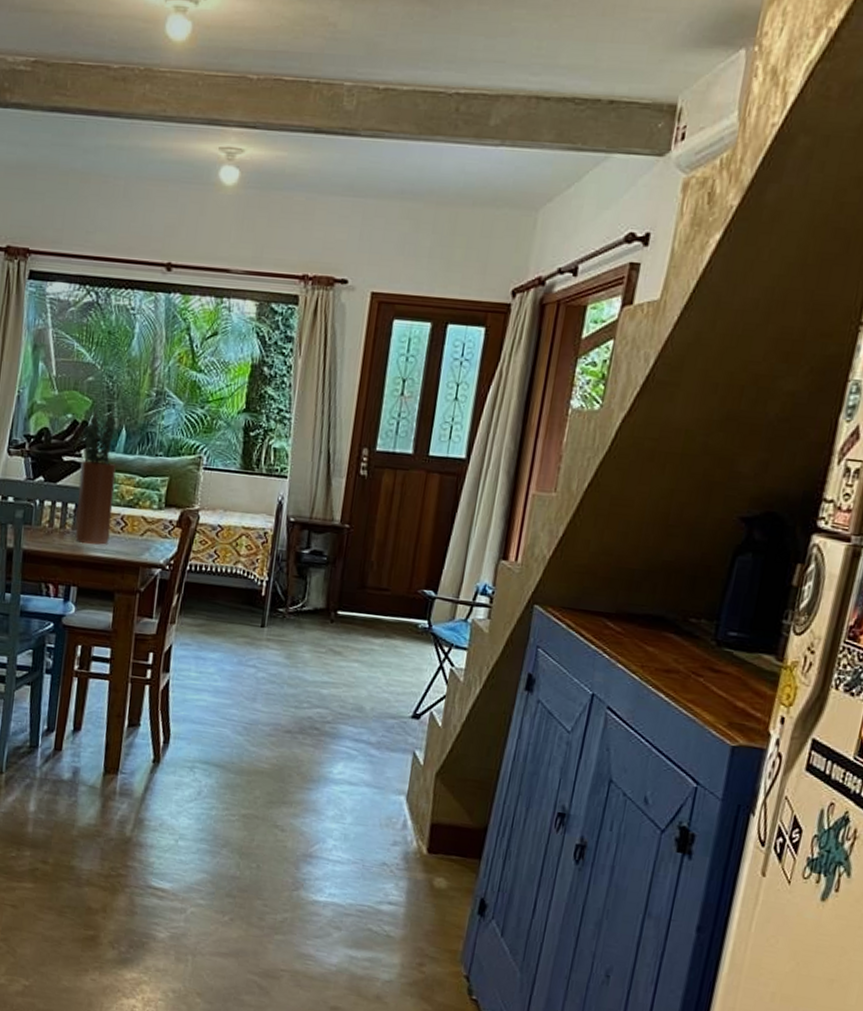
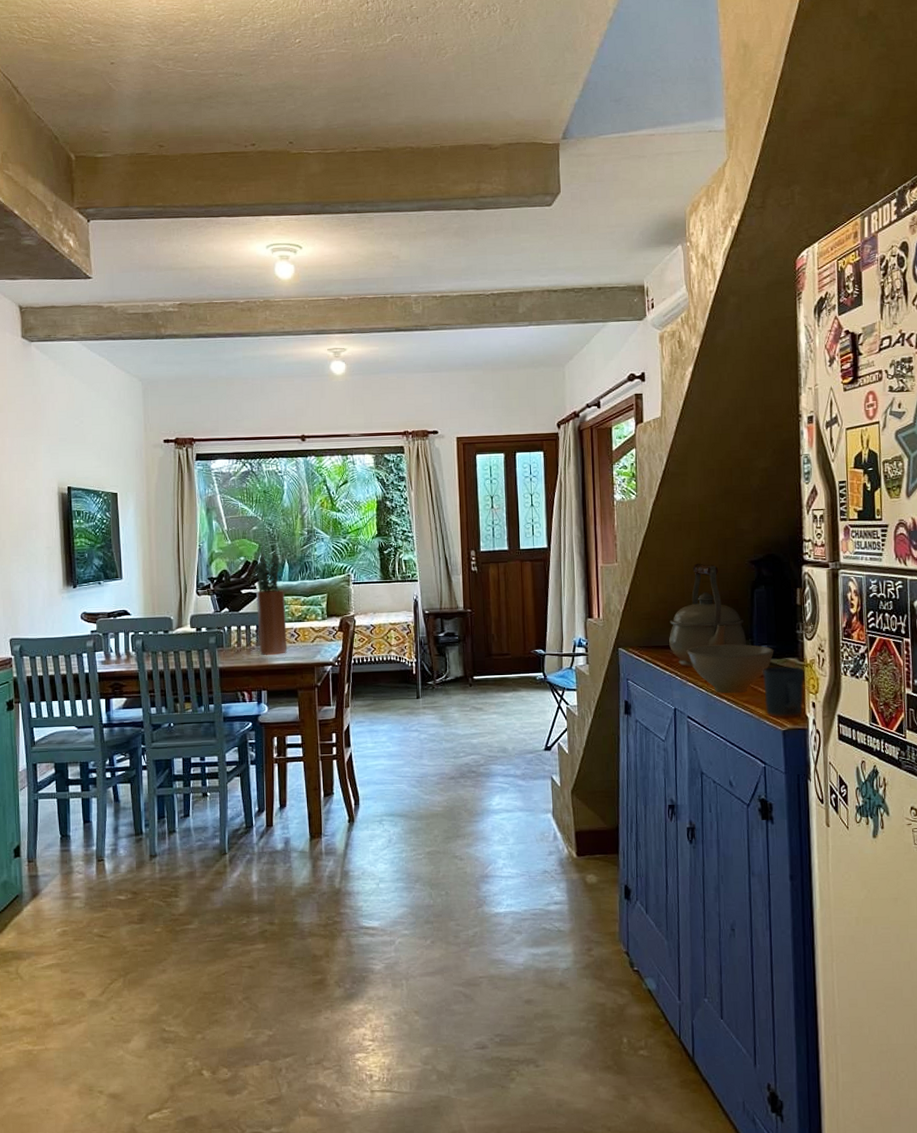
kettle: none [603,509,714,646] -> present [669,563,747,668]
bowl: none [625,619,746,690] -> present [687,644,774,694]
mug: none [715,661,780,733] -> present [763,666,804,718]

